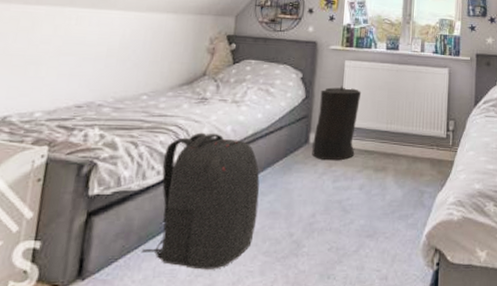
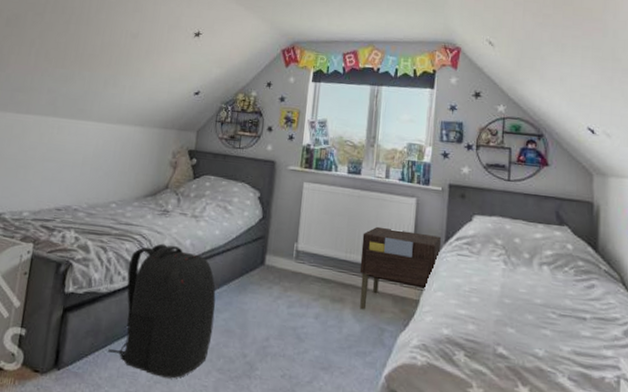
trash can: present [312,85,362,160] -> none [267,208,320,286]
nightstand: none [400,97,472,176] -> present [359,226,442,310]

